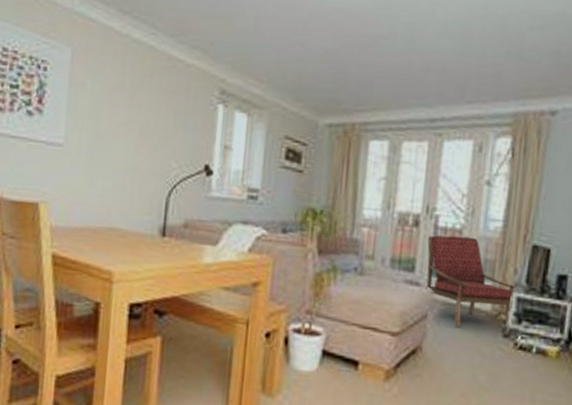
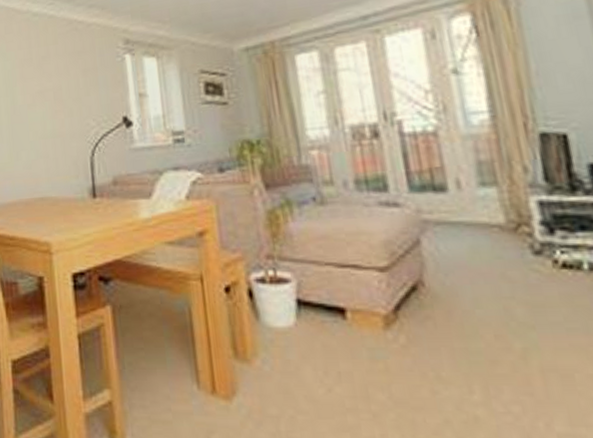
armchair: present [426,235,518,329] -> none [395,138,539,249]

